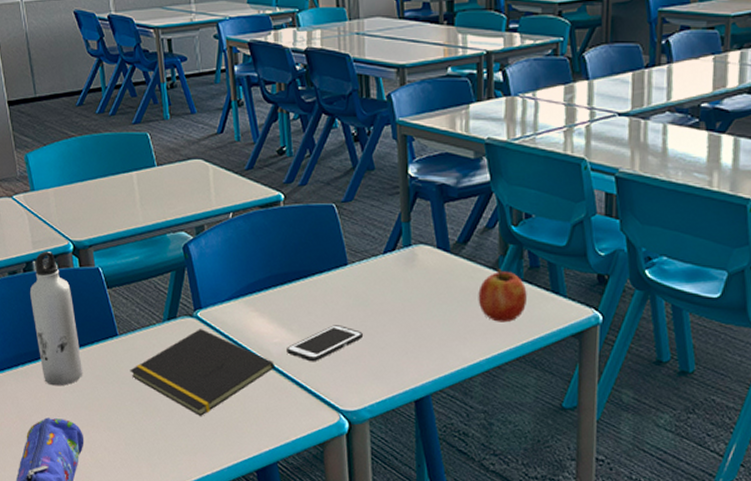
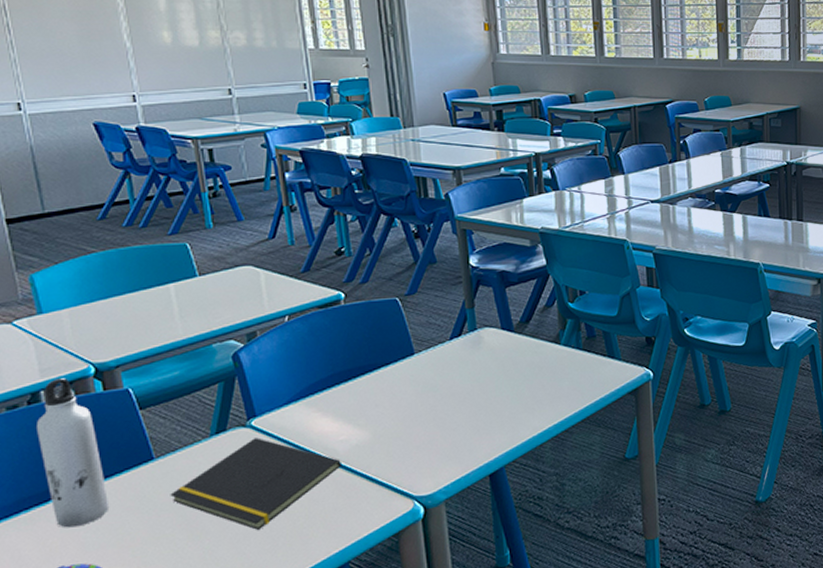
cell phone: present [287,325,364,362] -> none [354,413,435,454]
fruit: present [478,269,527,323] -> none [543,342,587,390]

